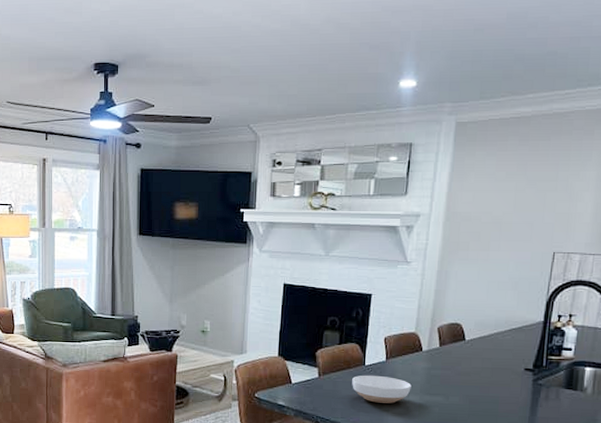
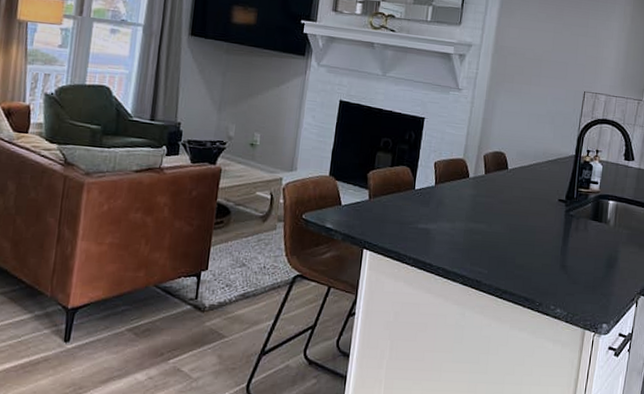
bowl: present [352,375,411,403] -> none [401,199,458,230]

